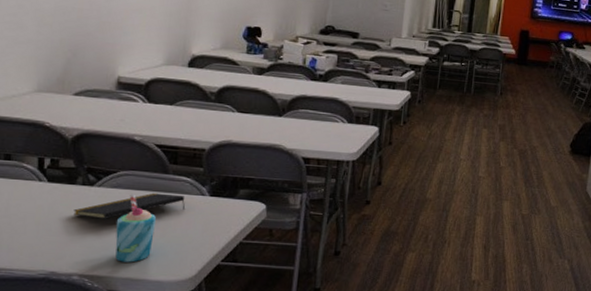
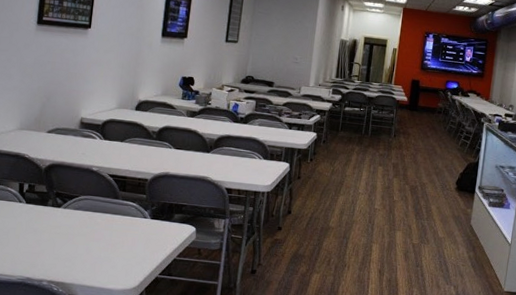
notepad: present [73,193,185,219] -> none [45,214,131,235]
milkshake: present [115,194,157,263] -> none [76,215,109,273]

